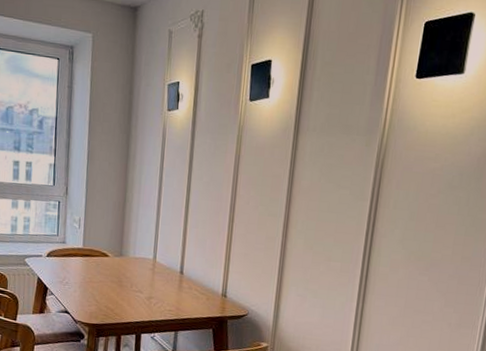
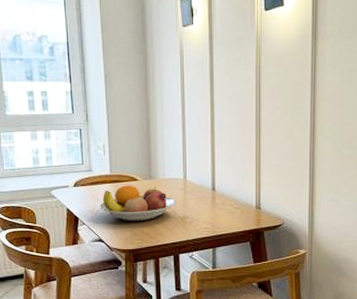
fruit bowl: none [68,260,144,297] -> present [98,185,176,221]

